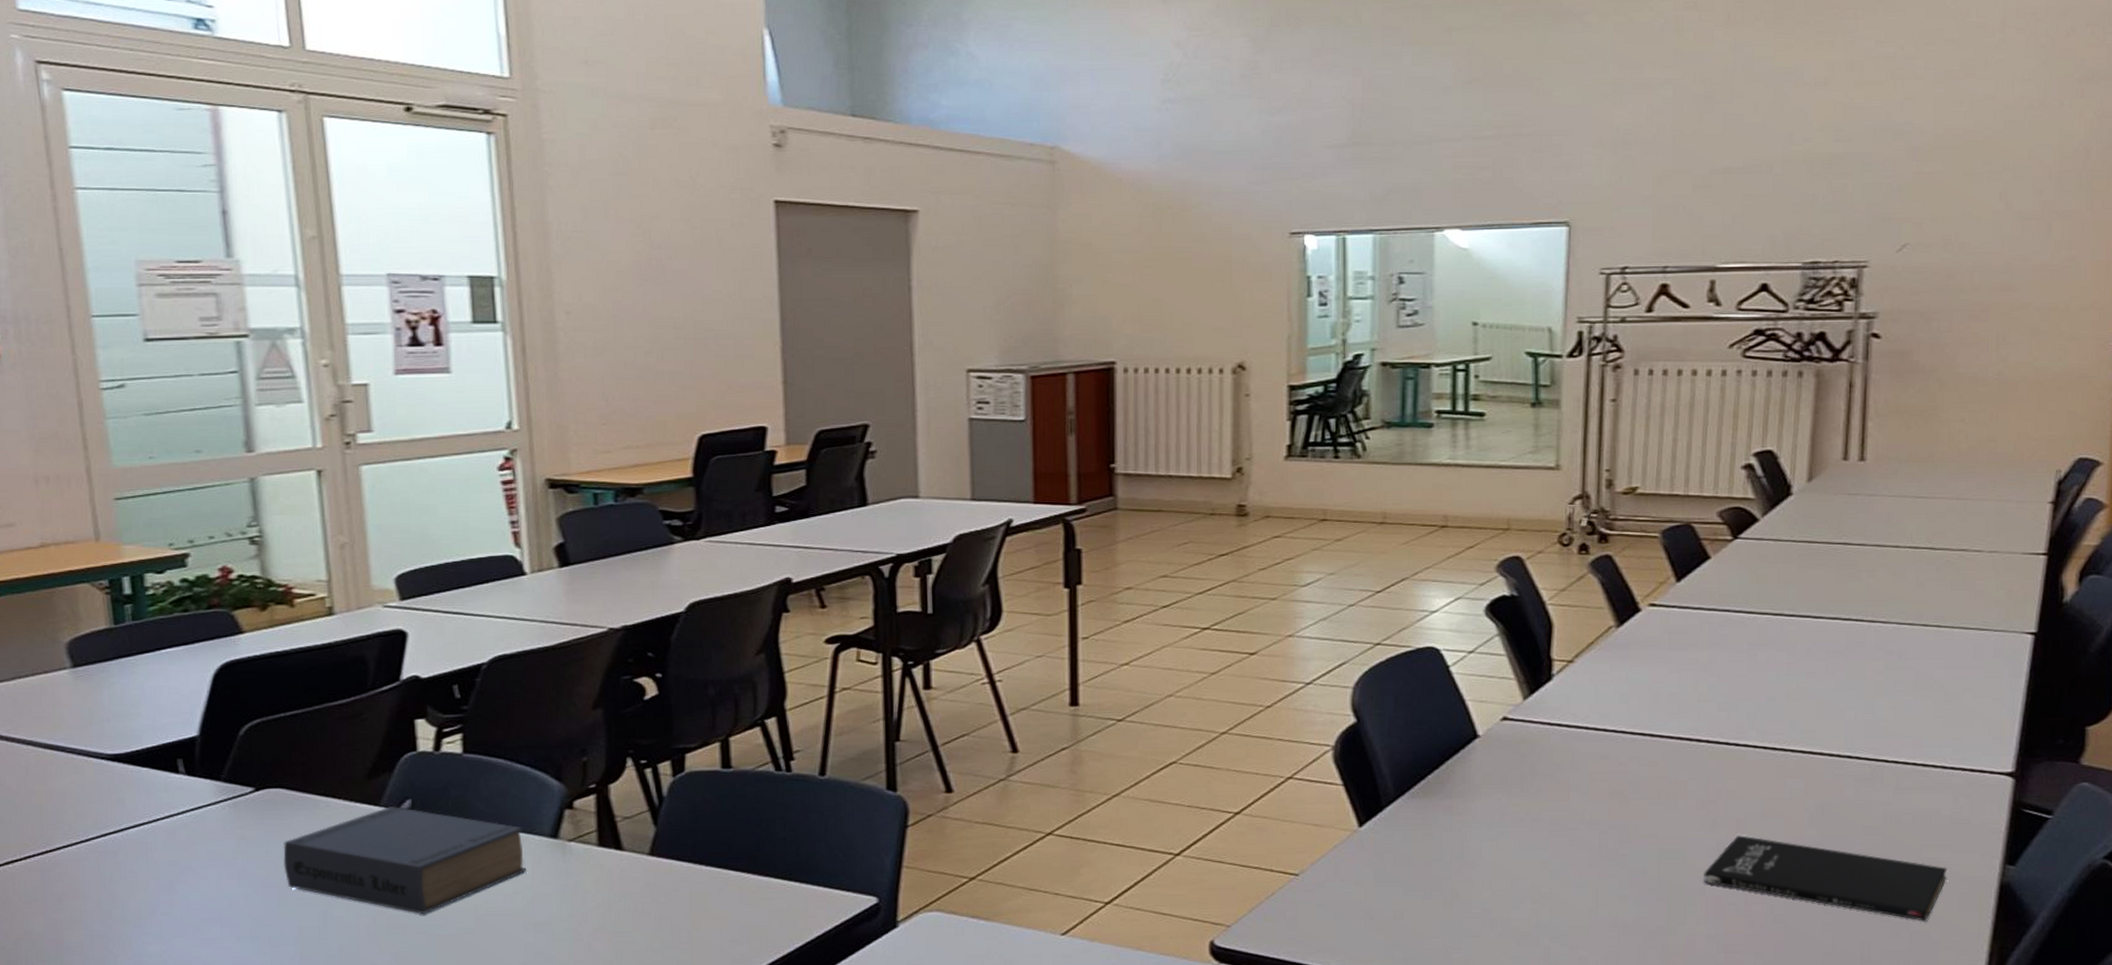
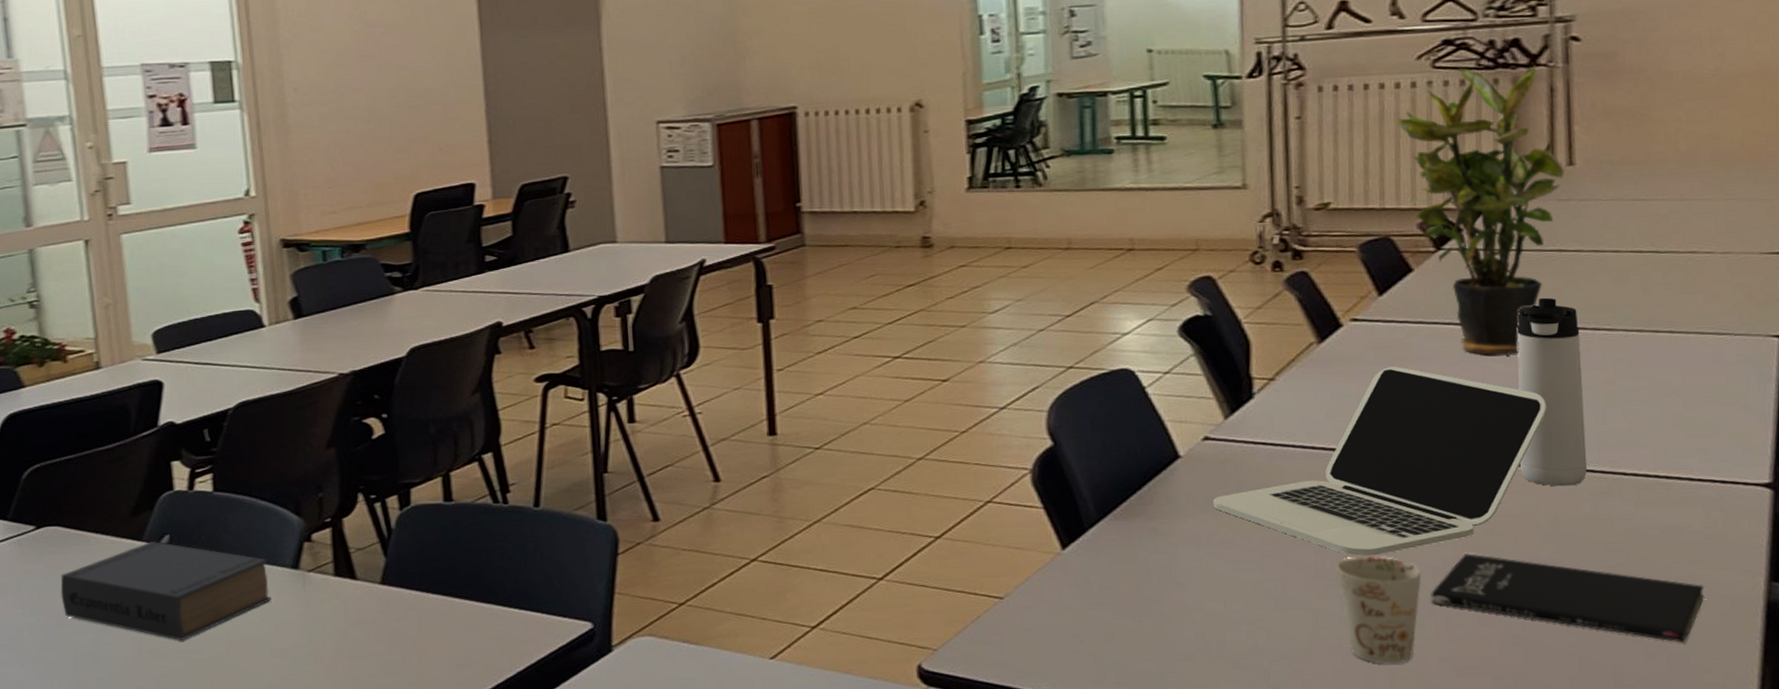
laptop: none [1507,652,1822,837] -> present [1213,366,1547,556]
mug: none [1618,838,1696,941] -> present [1336,557,1422,664]
potted plant: none [1707,359,1856,644] -> present [1397,65,1565,356]
thermos bottle: none [1794,589,1857,772] -> present [1517,297,1587,487]

